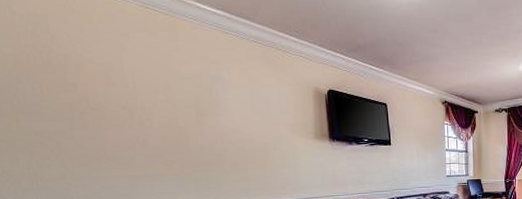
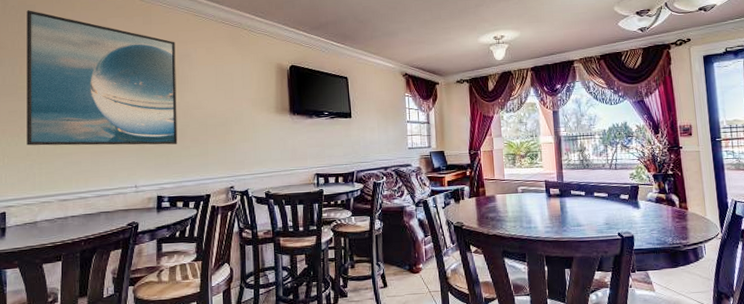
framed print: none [38,21,217,170] -> present [27,10,178,146]

